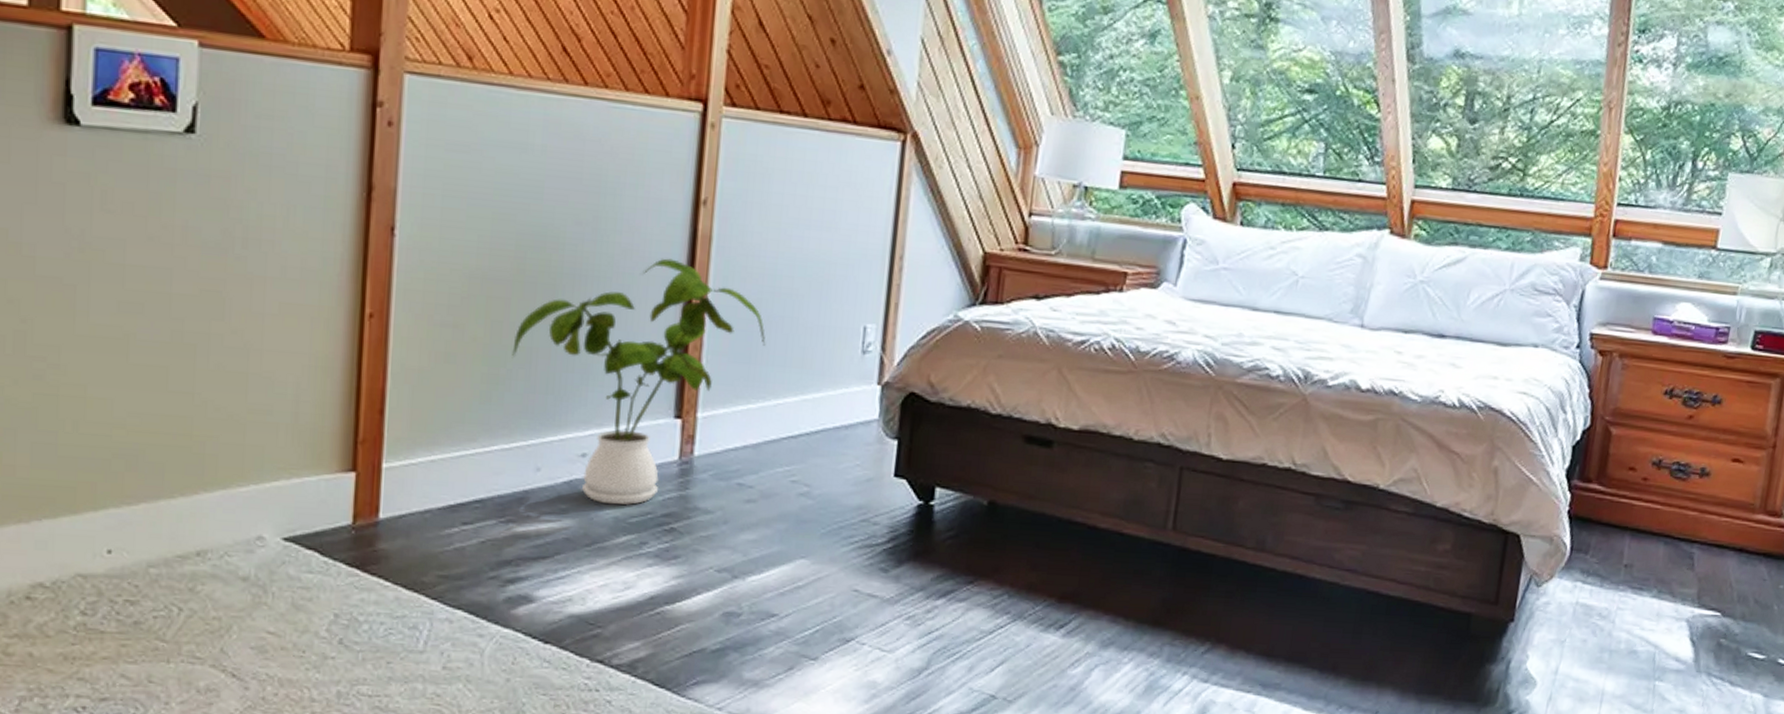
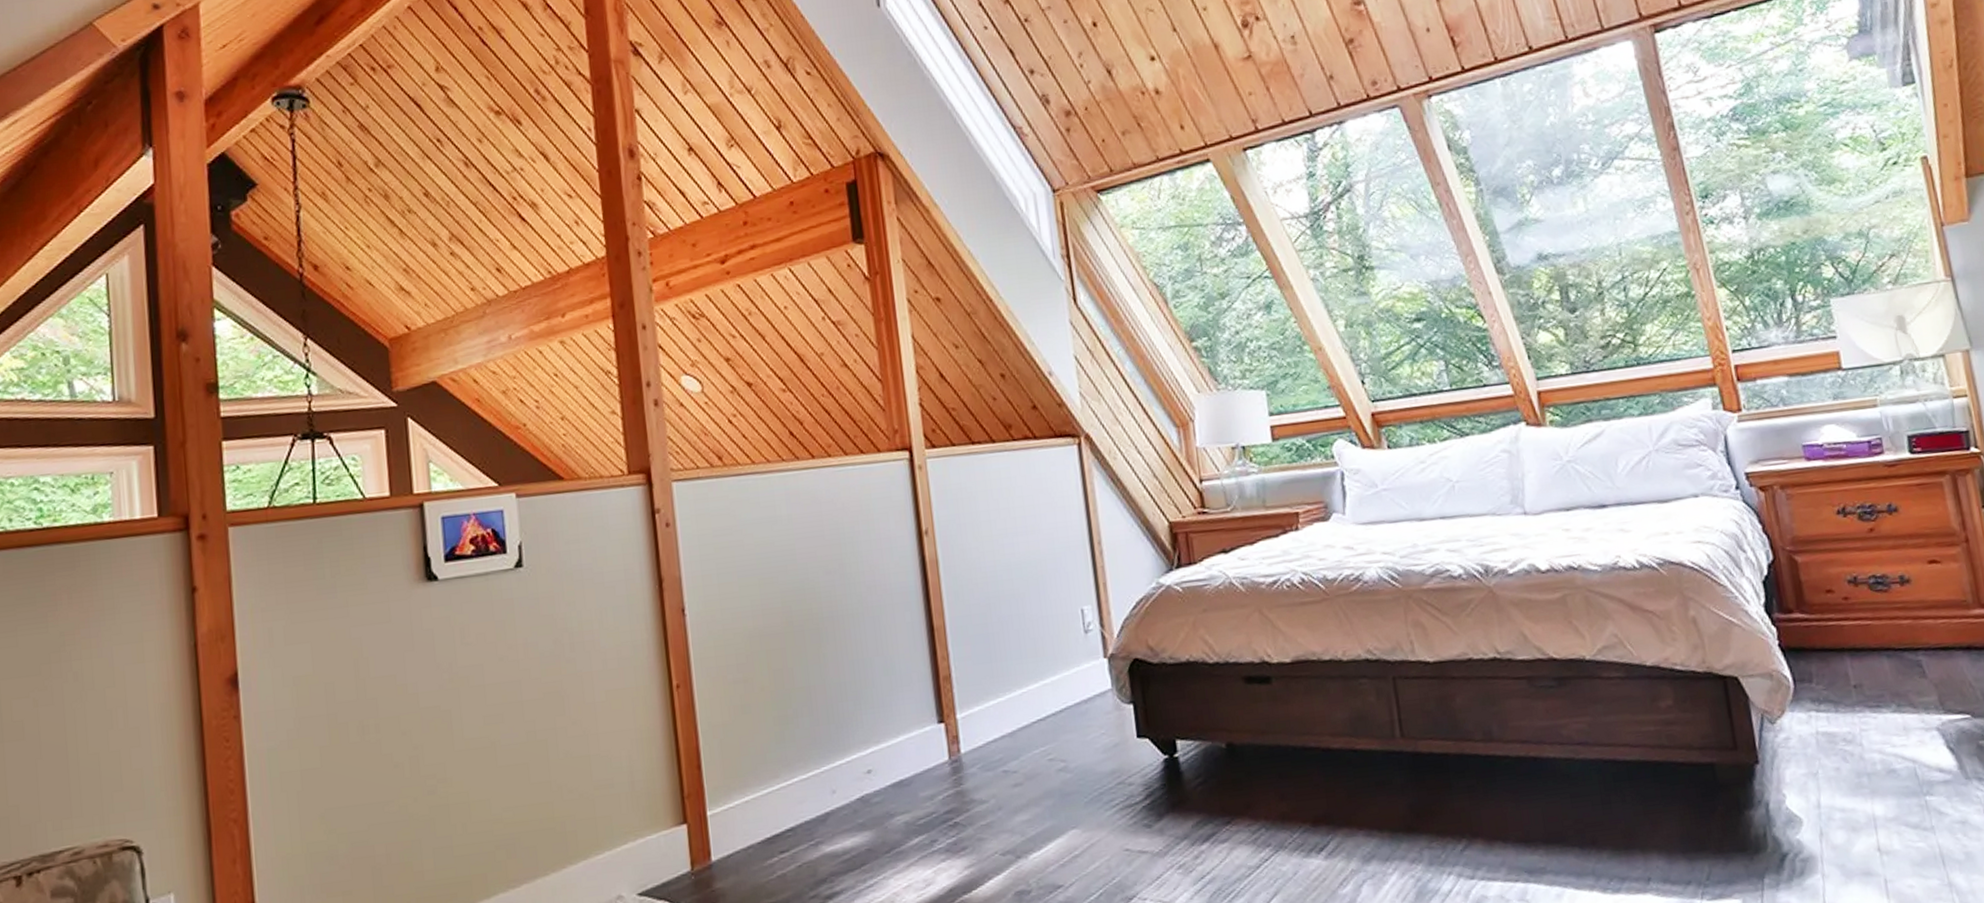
house plant: present [512,258,766,506] -> none [794,586,1002,812]

